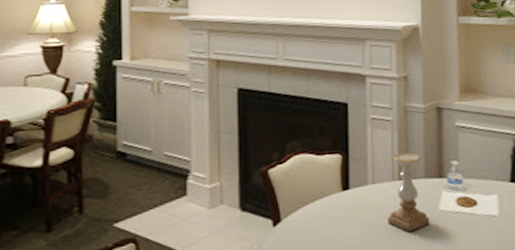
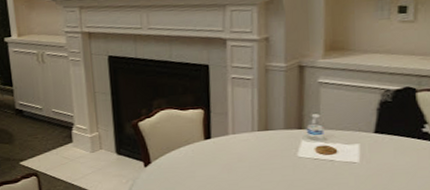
candle holder: present [388,152,430,232] -> none [247,107,288,175]

